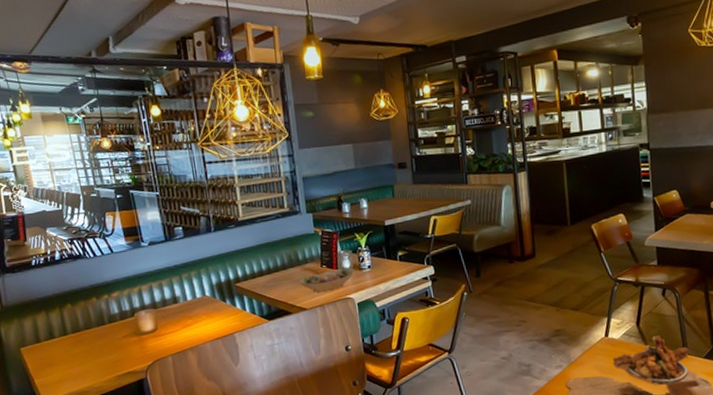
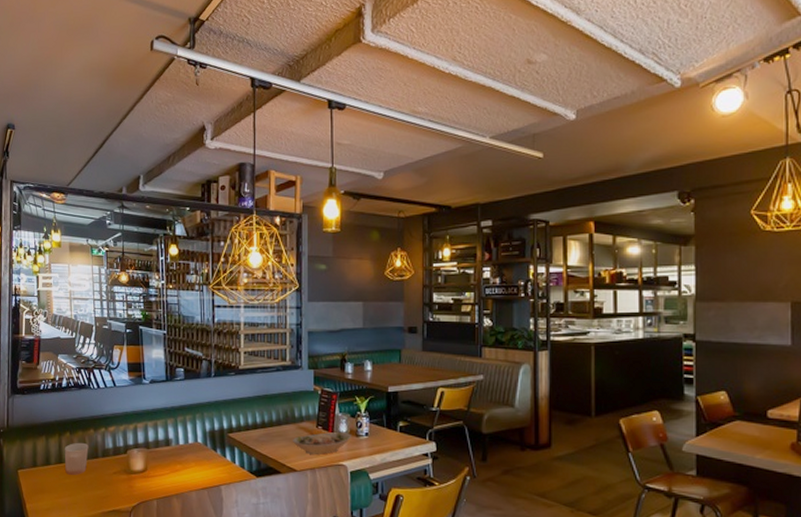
candle holder: none [67,311,94,345] -> present [64,442,89,475]

